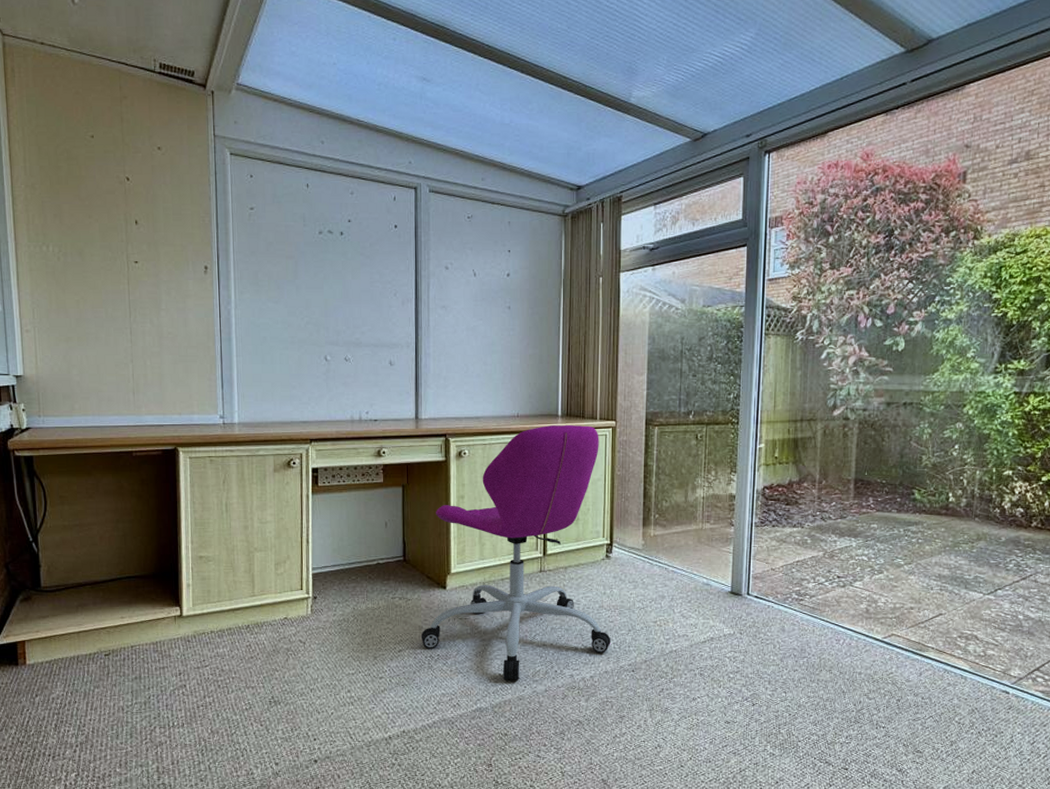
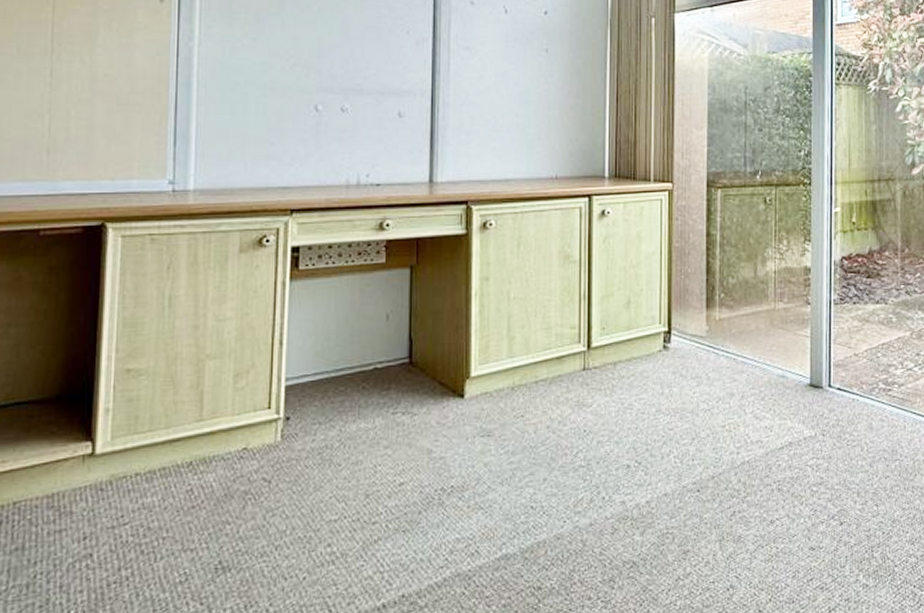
office chair: present [422,424,611,680] -> none [430,187,671,514]

